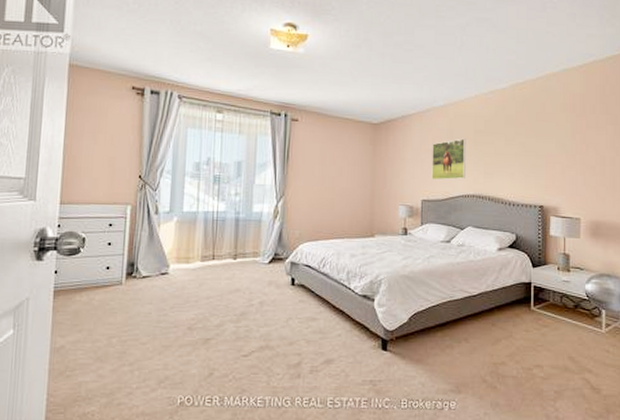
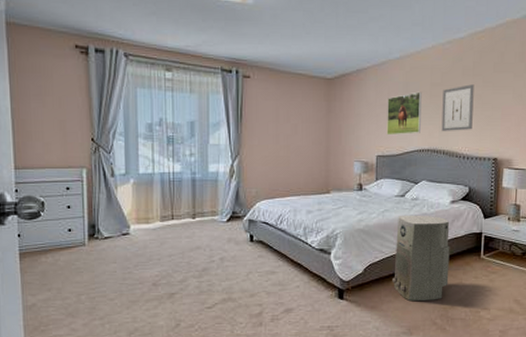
air purifier: none [438,262,499,355] -> present [392,216,450,301]
wall art: none [486,132,518,178] -> present [441,84,474,131]

